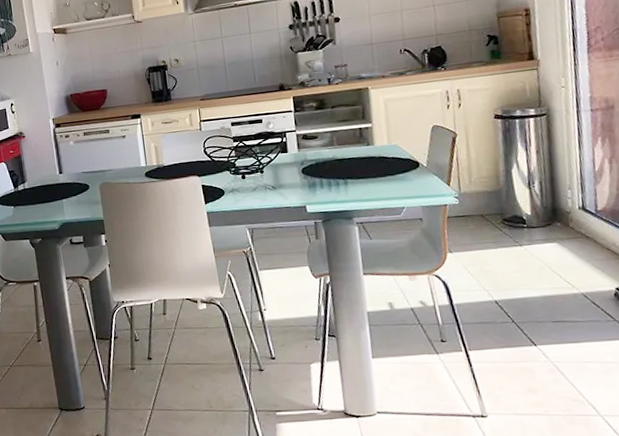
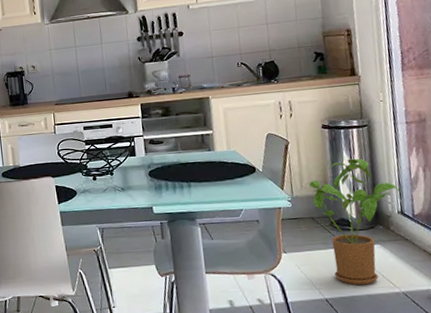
house plant: none [478,150,584,286] -> present [309,158,402,286]

